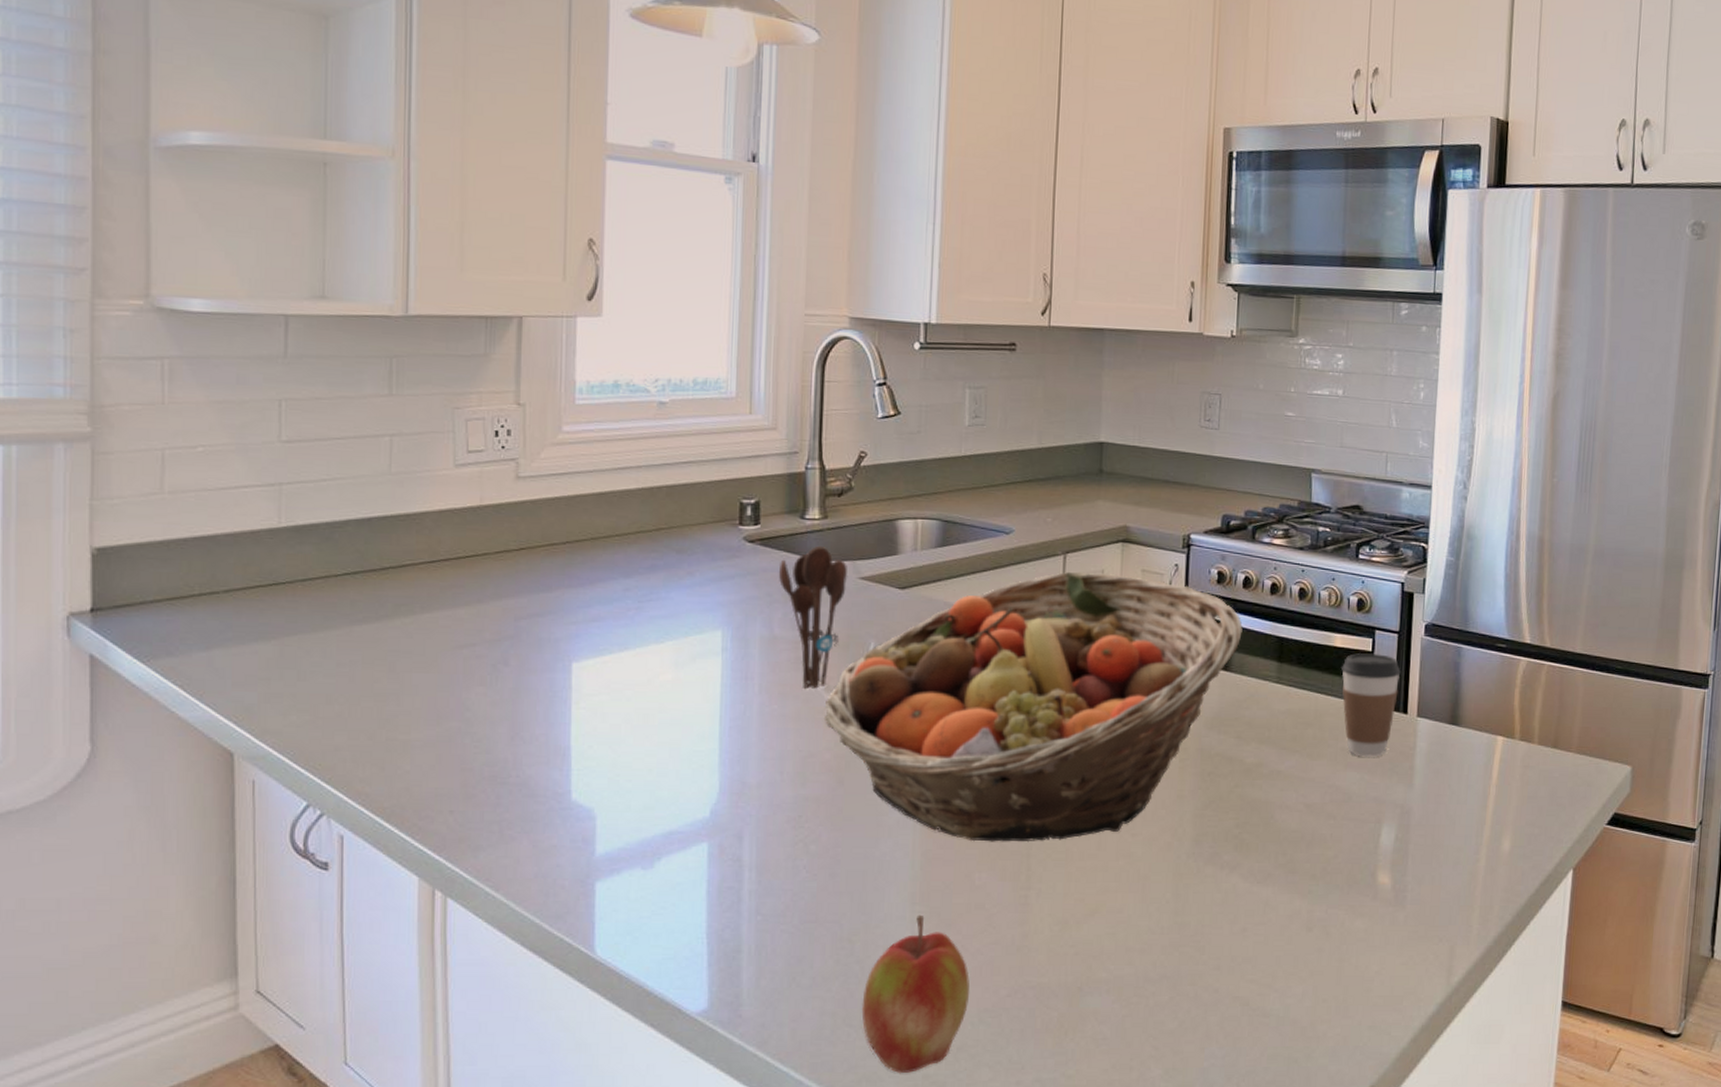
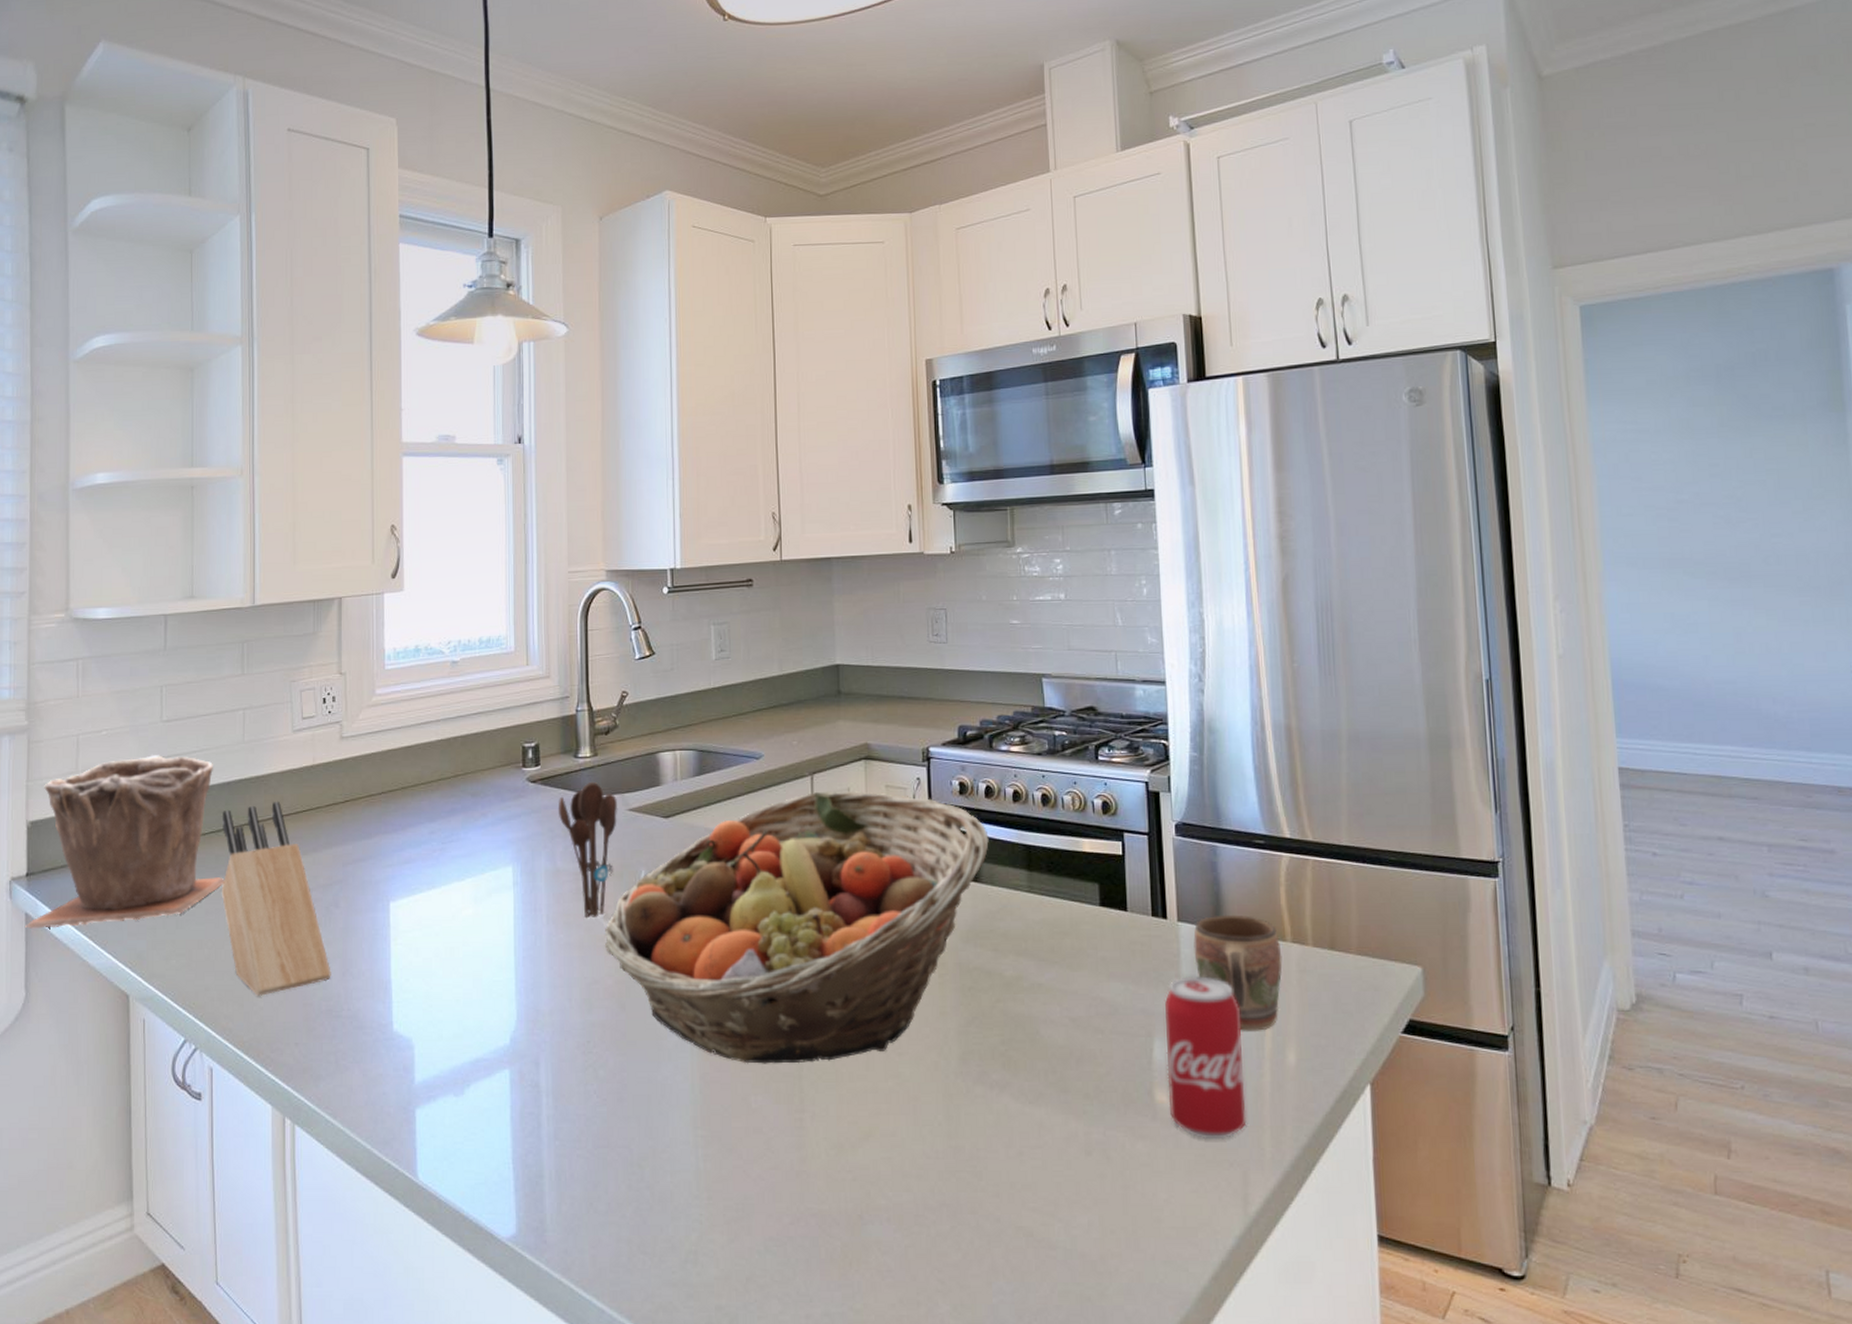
plant pot: none [88,480,362,674] -> present [24,755,225,929]
knife block: none [357,543,497,759] -> present [221,801,331,996]
apple: present [861,914,970,1074] -> none [654,1139,754,1305]
coffee cup: present [1341,653,1401,757] -> none [1093,857,1155,966]
beverage can: none [1390,768,1465,918] -> present [1164,976,1247,1140]
mug: none [1429,712,1510,820] -> present [1193,914,1283,1031]

